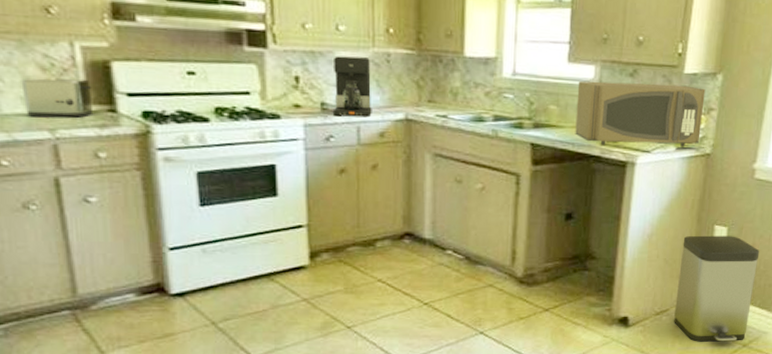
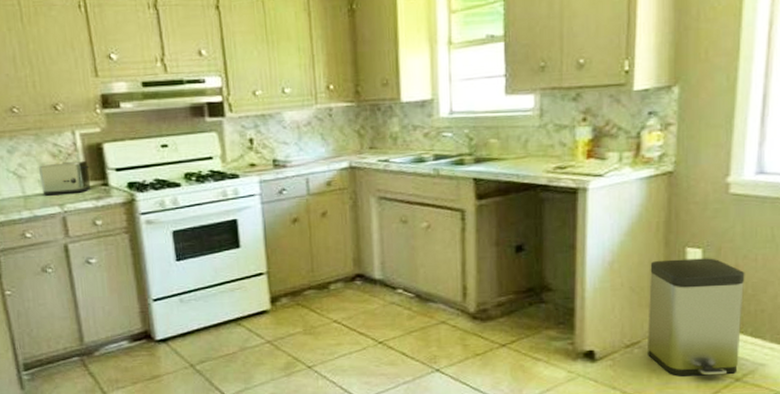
coffee maker: present [332,56,372,118] -> none [282,114,319,172]
microwave: present [575,81,706,147] -> none [517,102,660,175]

